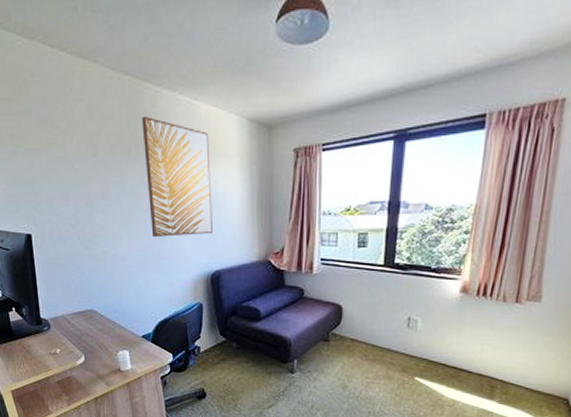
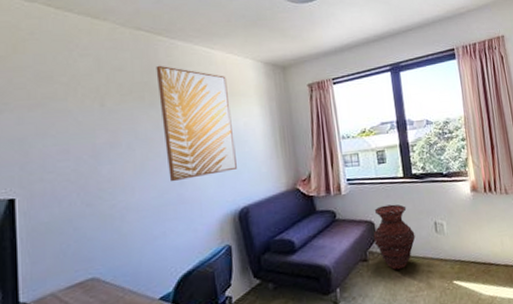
vase: none [338,291,384,356] -> present [373,204,415,270]

